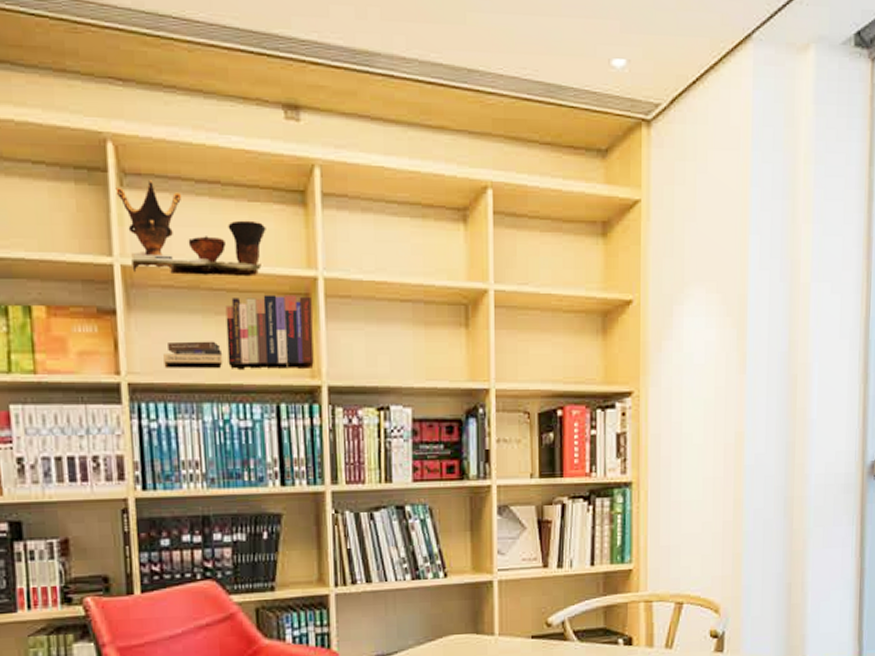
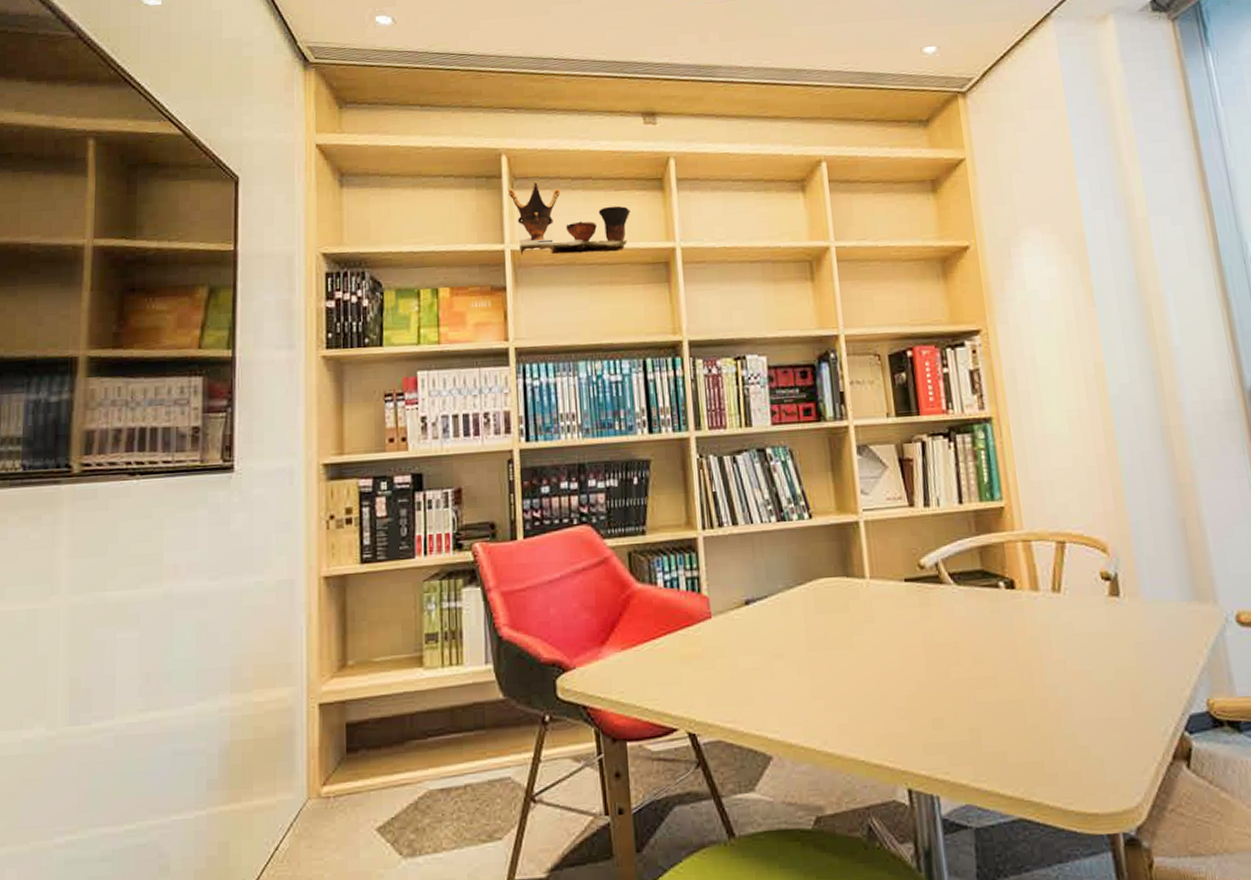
books: present [163,341,223,370] -> none [545,307,596,333]
books: present [225,294,314,371] -> none [597,263,675,332]

